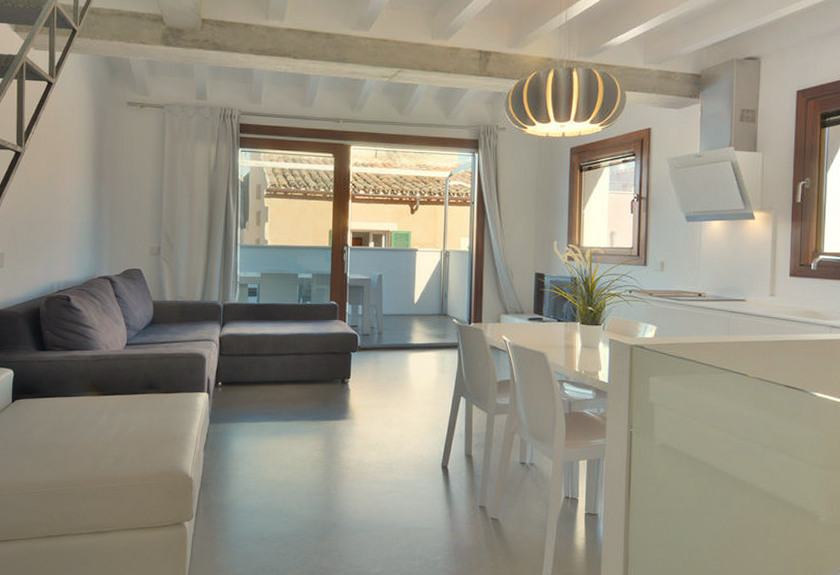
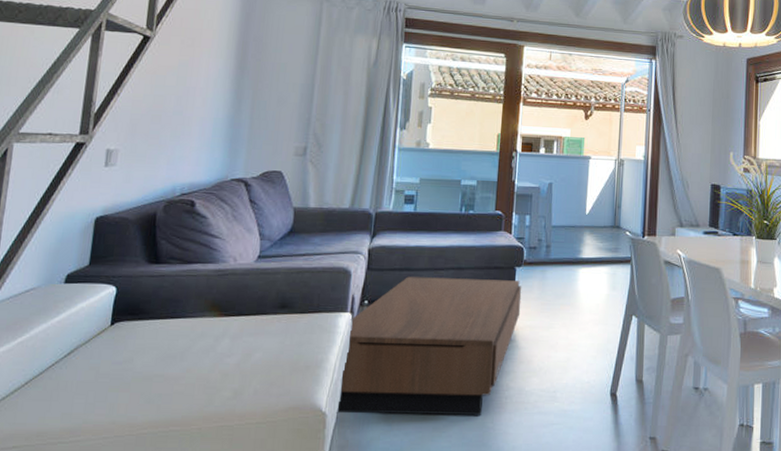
coffee table: none [200,361,358,484] -> present [335,276,522,417]

